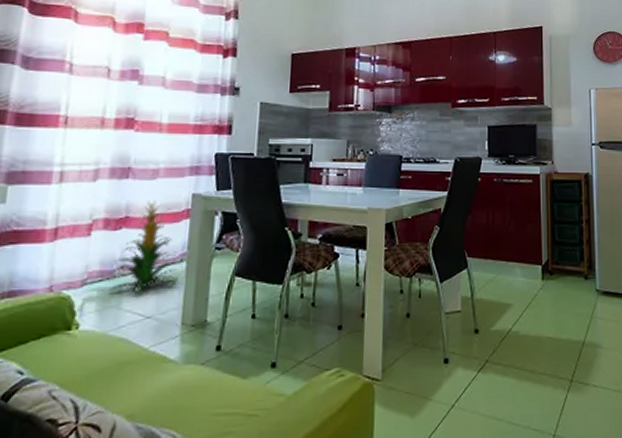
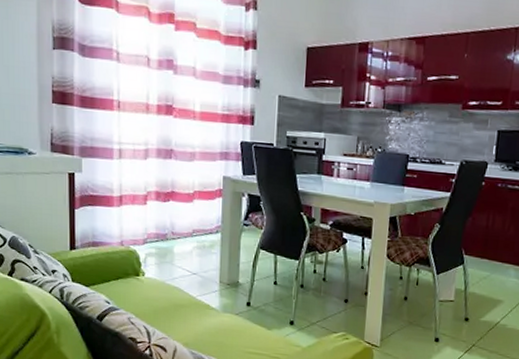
indoor plant: present [109,201,178,294] -> none [164,179,215,255]

